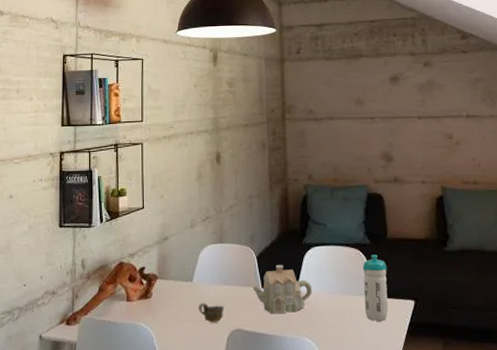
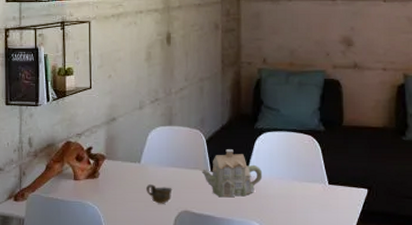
water bottle: present [362,254,388,321] -> none [315,142,341,208]

